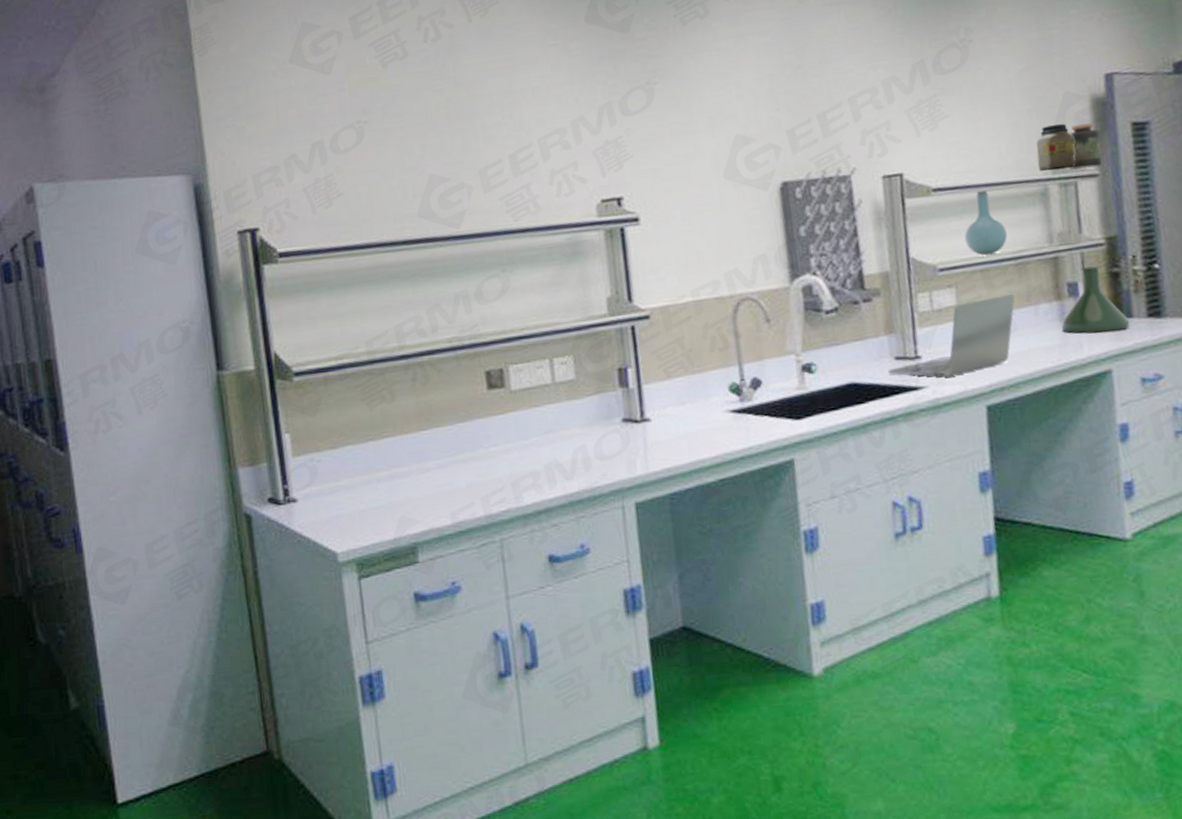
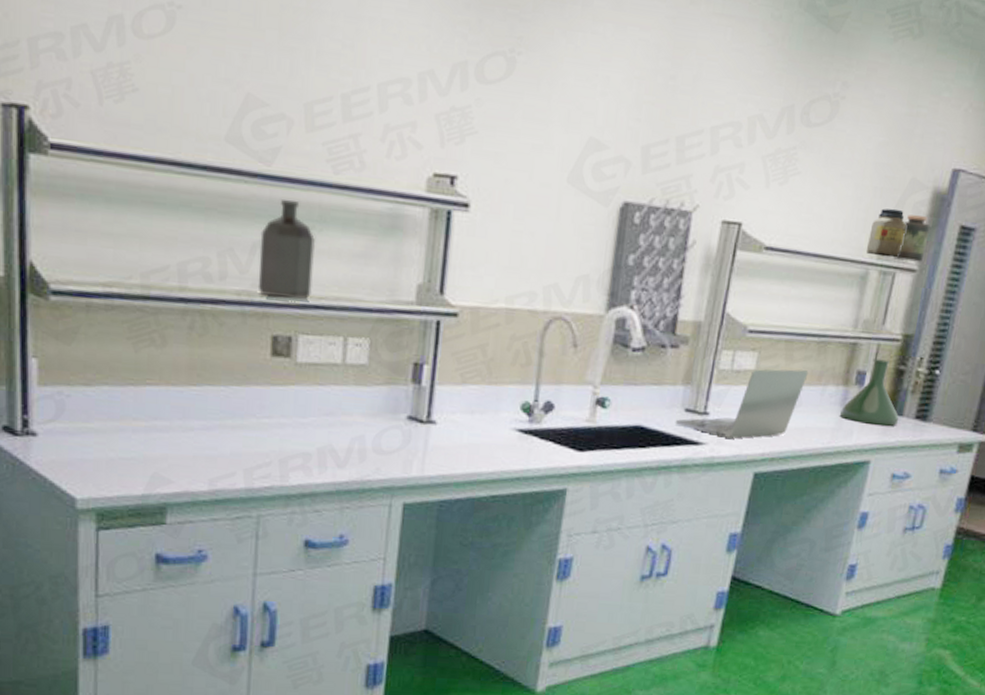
bottle: none [460,252,513,338] -> present [257,200,315,300]
bottle: present [964,190,1007,256] -> none [780,260,820,328]

